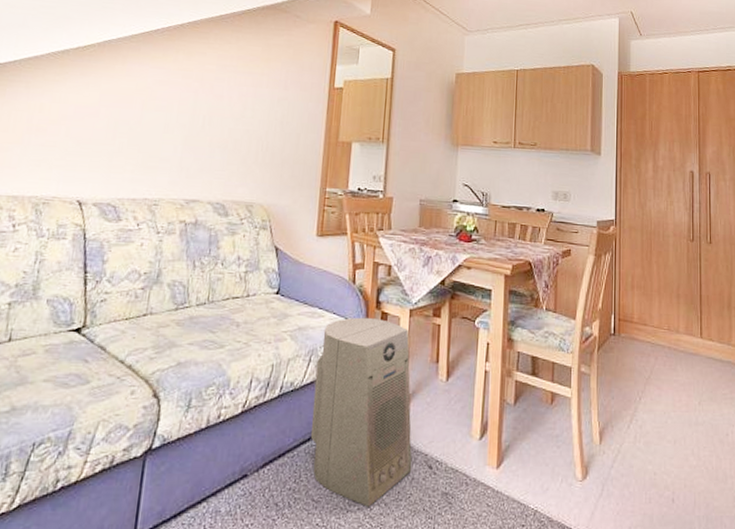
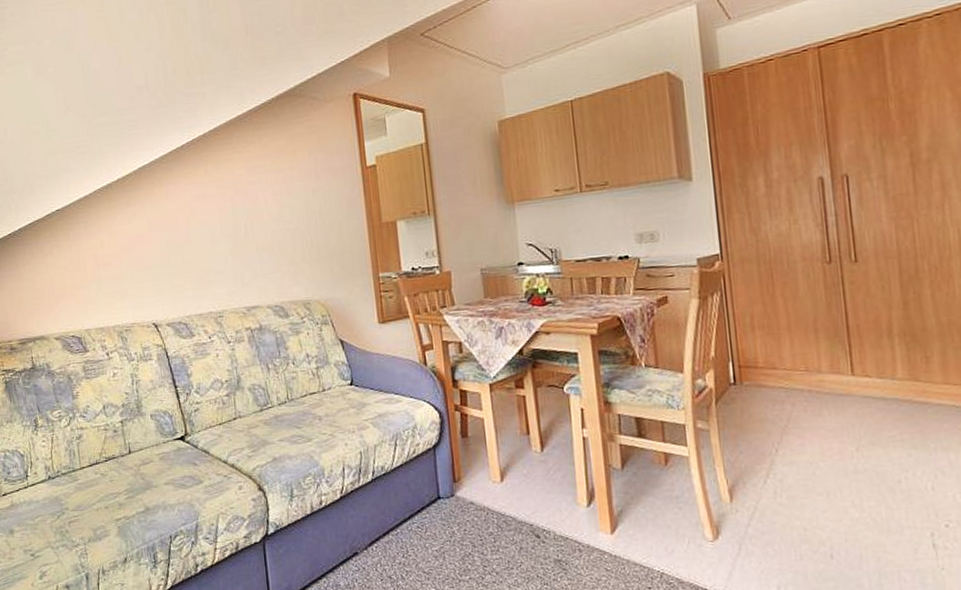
air purifier: present [310,317,412,507] -> none [403,396,519,576]

